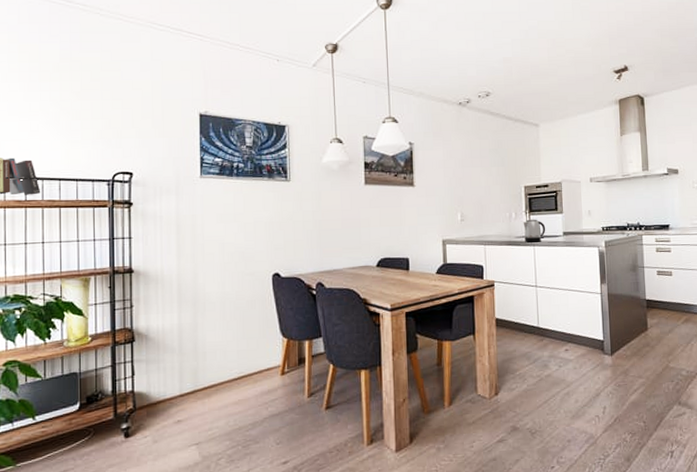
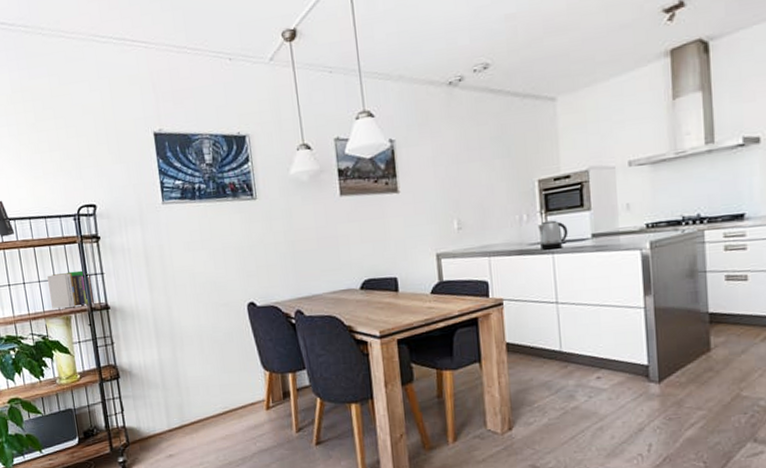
books: none [70,233,117,270] -> present [47,270,94,309]

